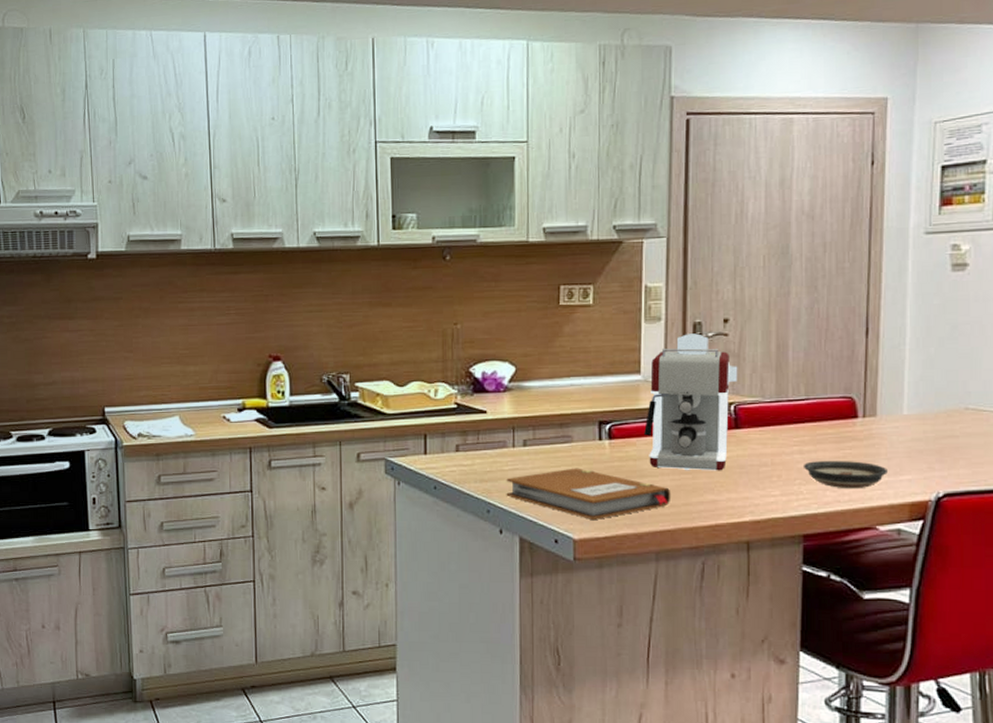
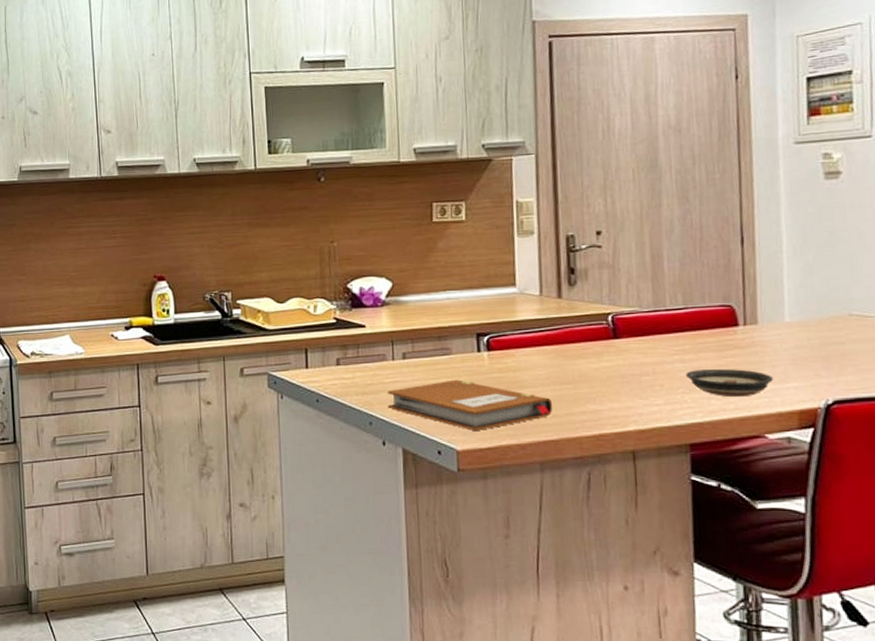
coffee maker: present [644,333,738,471] -> none [522,246,614,381]

